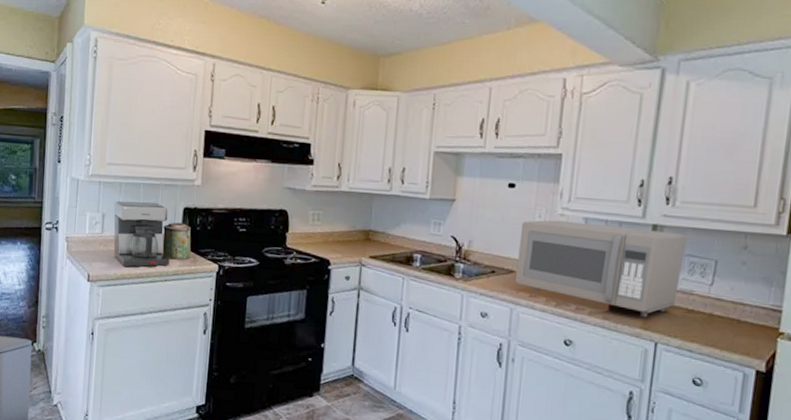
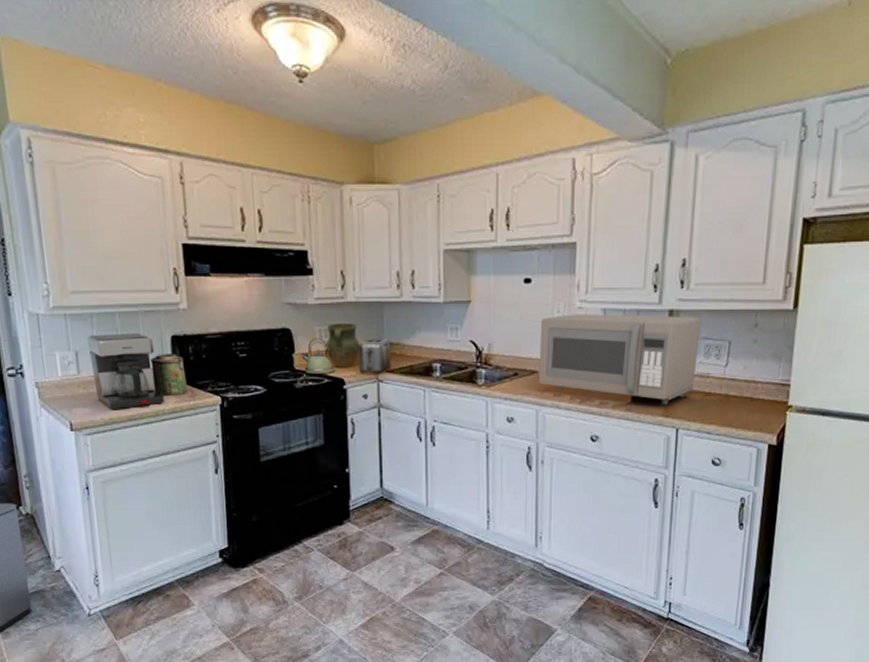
kettle: none [294,220,322,255] -> present [302,338,335,375]
ceramic jug: none [316,209,348,251] -> present [325,323,360,369]
toaster: none [344,226,376,259] -> present [358,339,391,374]

